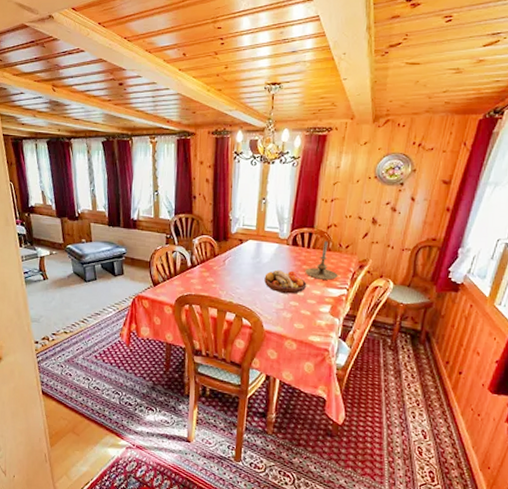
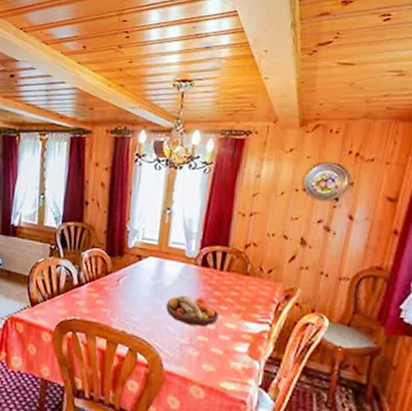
candle holder: present [305,241,338,280] -> none [217,263,259,312]

